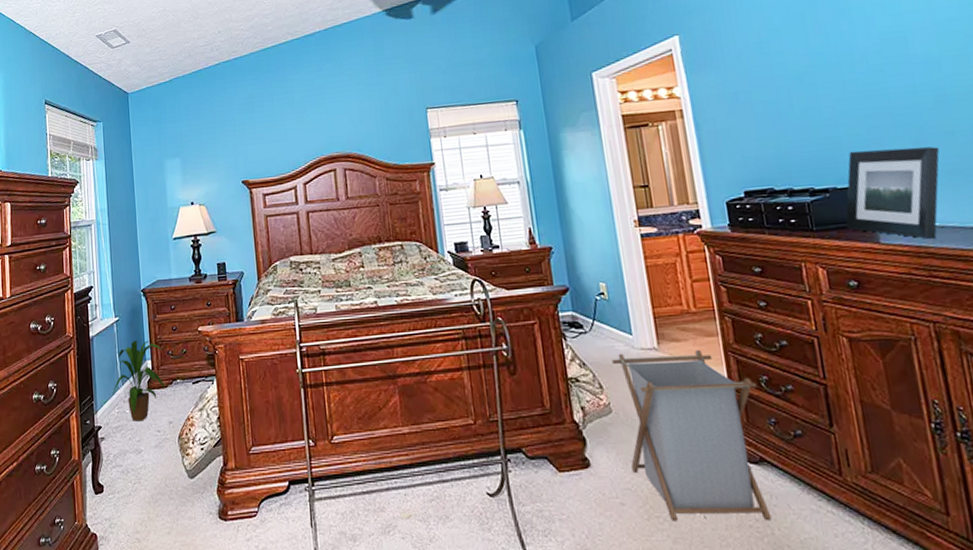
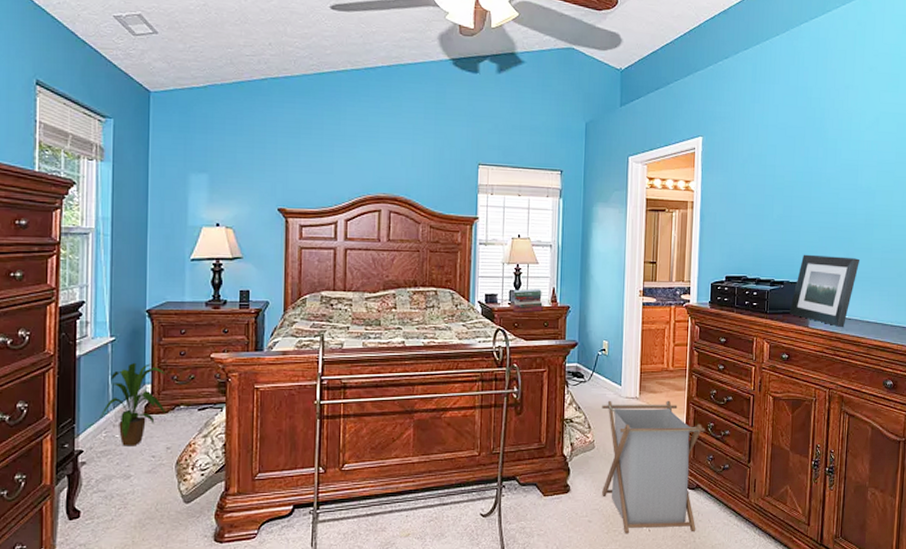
books: none [485,230,521,260] -> present [513,288,543,312]

